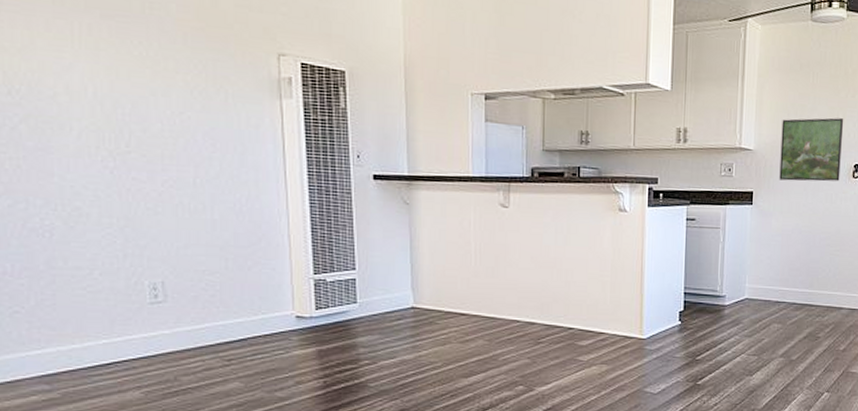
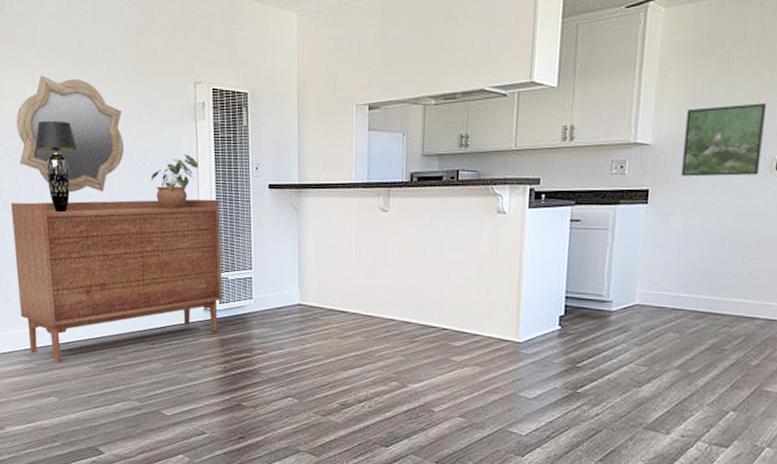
sideboard: none [15,186,319,391] -> present [10,199,223,364]
mirror: none [21,27,185,178] -> present [16,75,125,193]
table lamp: none [52,85,118,202] -> present [35,120,78,213]
potted plant: none [223,136,285,201] -> present [151,154,198,210]

